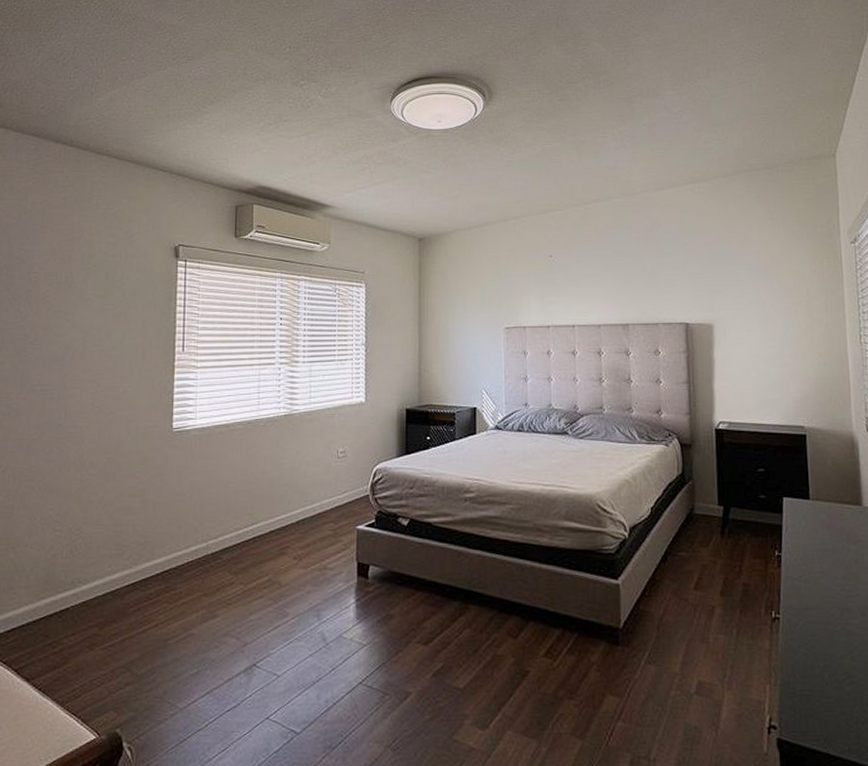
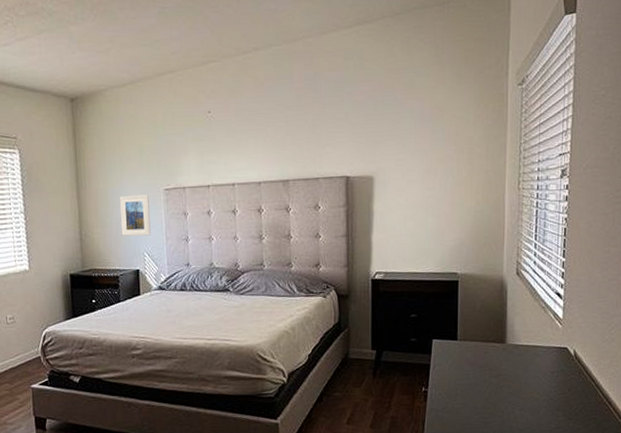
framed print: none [459,332,490,373] -> present [119,194,151,237]

